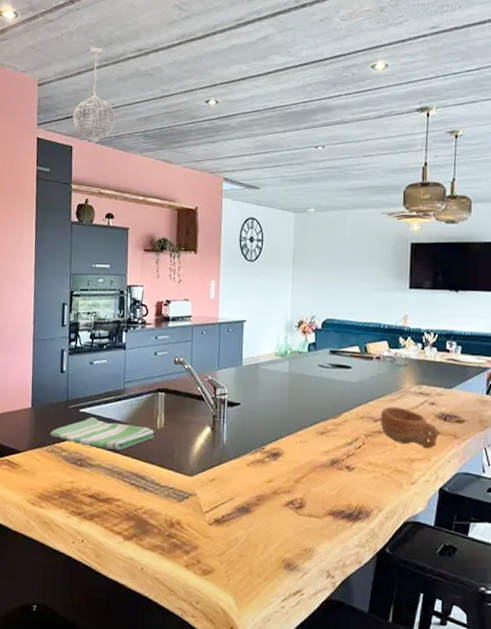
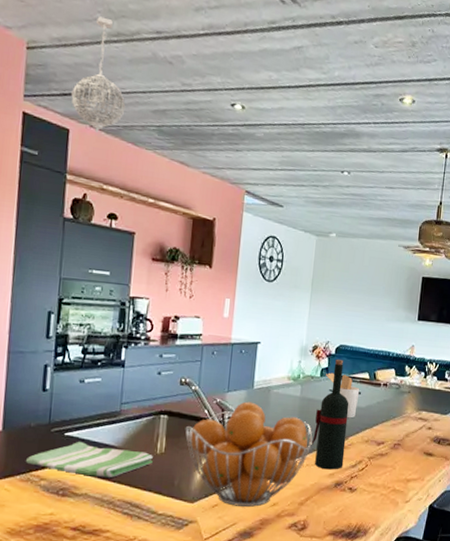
fruit basket: none [181,378,304,483] -> present [185,401,313,507]
wine bottle: none [303,333,340,447] -> present [311,359,349,470]
utensil holder: none [314,347,351,394] -> present [326,372,360,419]
cup: present [380,406,440,449] -> none [382,431,433,470]

